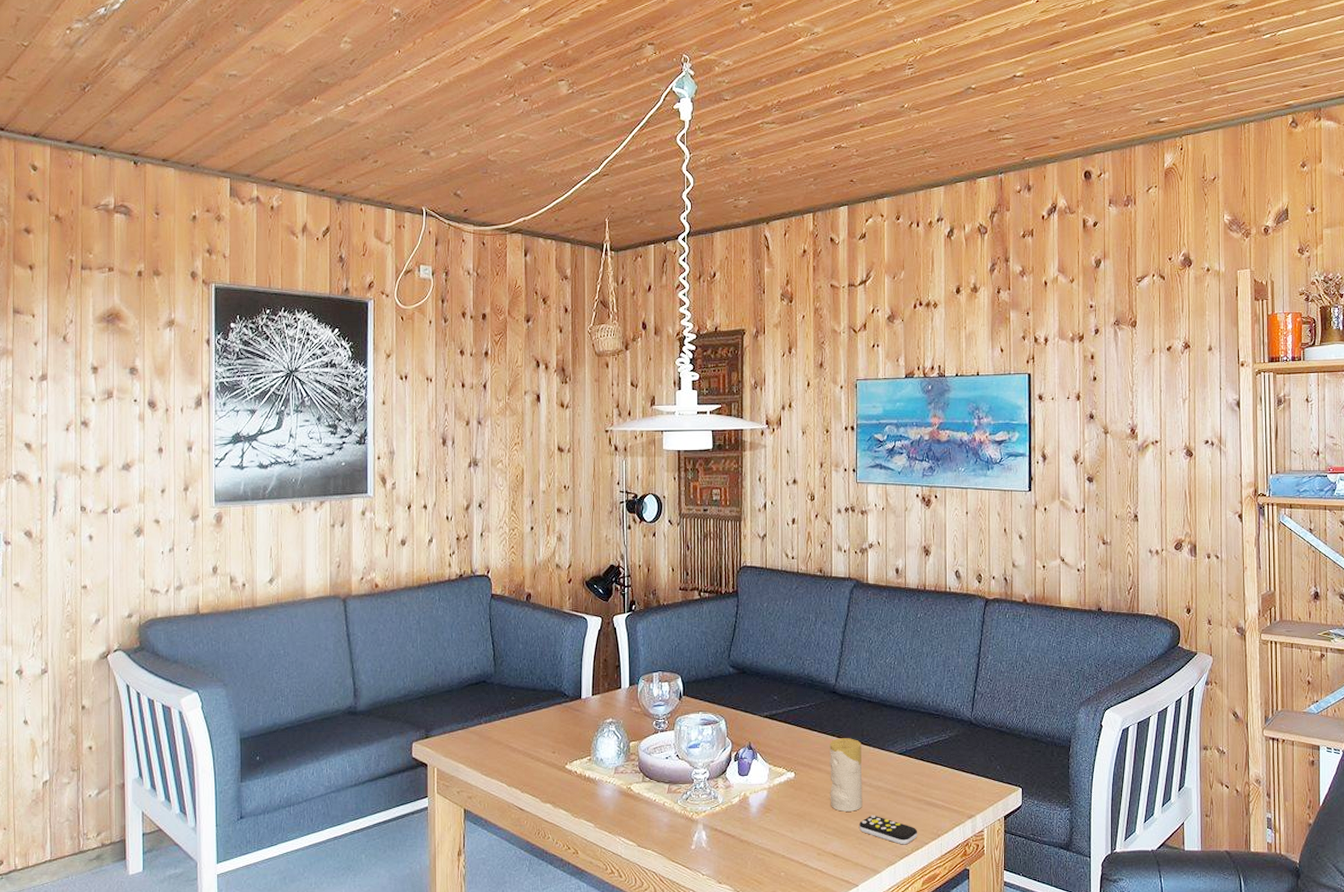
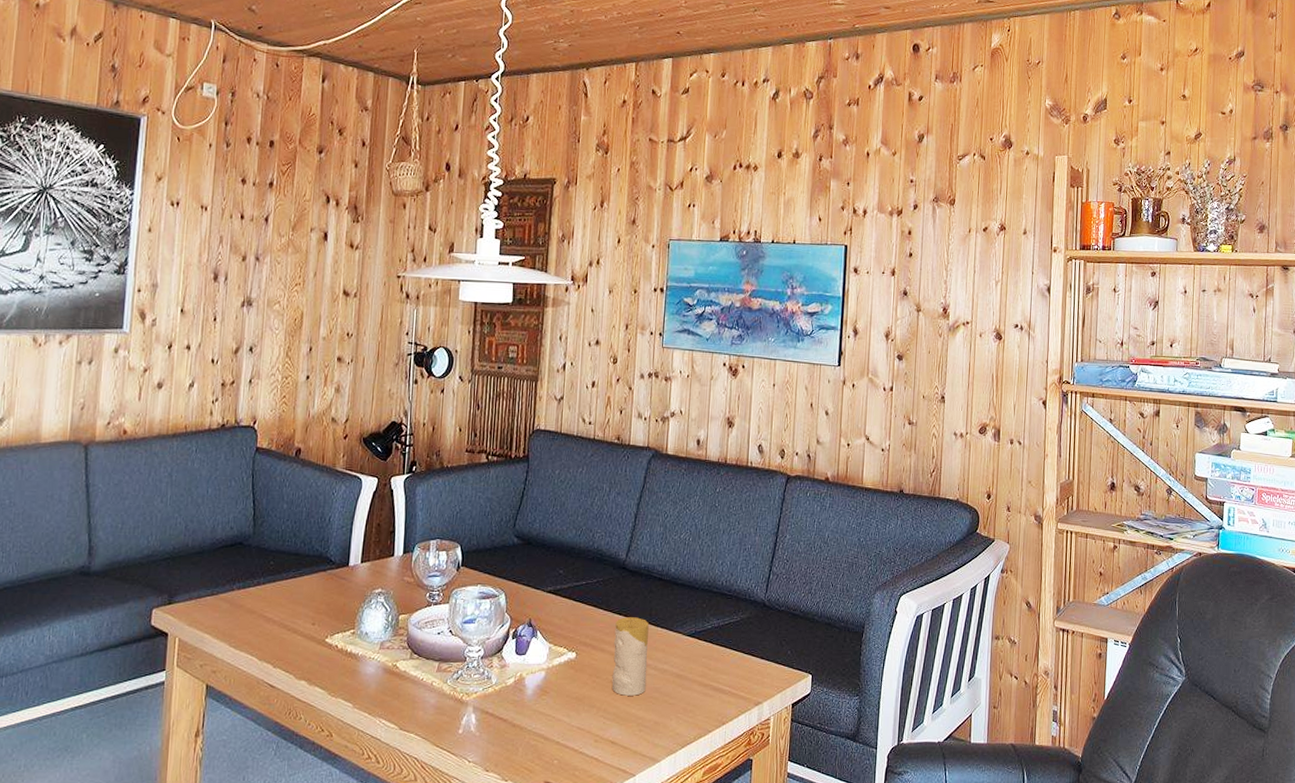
remote control: present [859,815,918,845] -> none [641,700,702,733]

